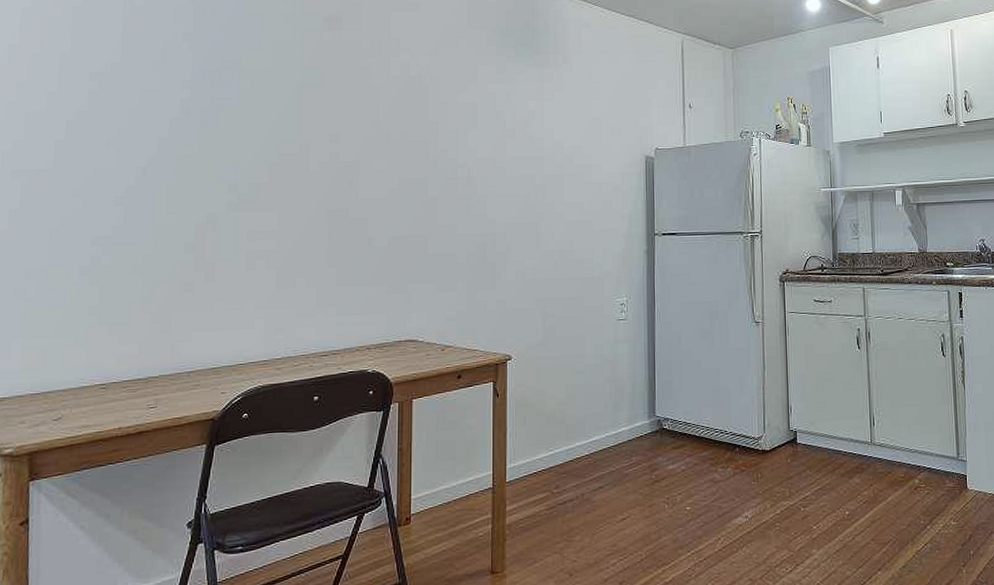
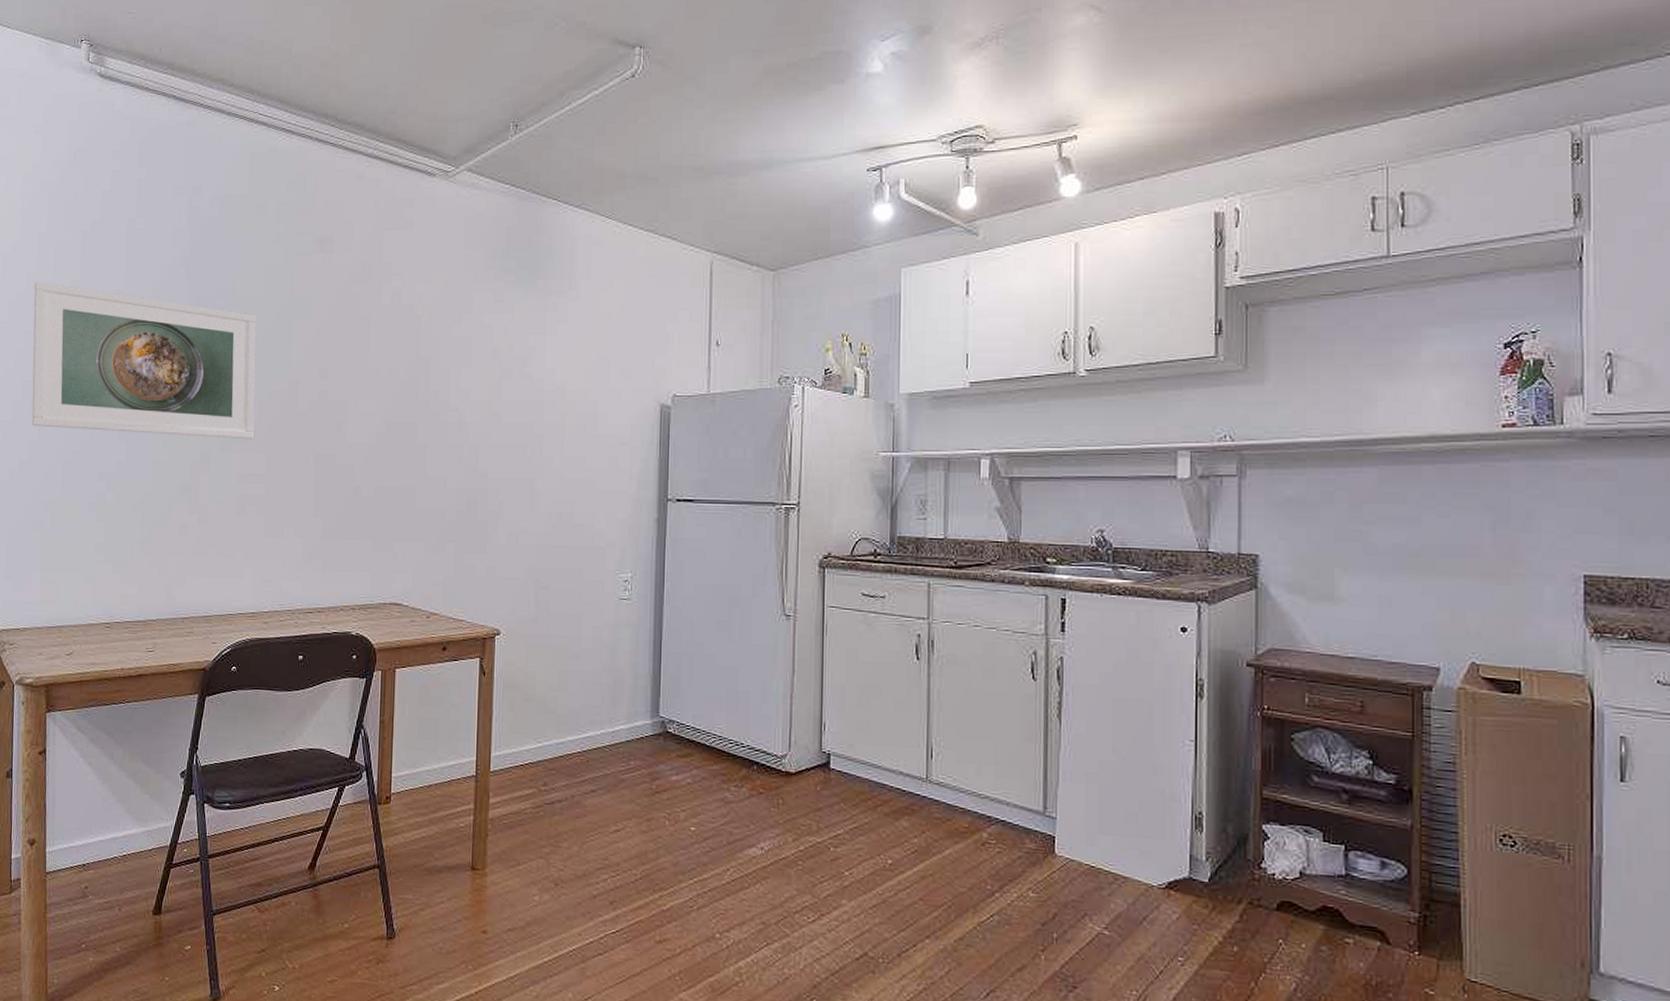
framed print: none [12,54,265,200] -> present [32,281,256,440]

